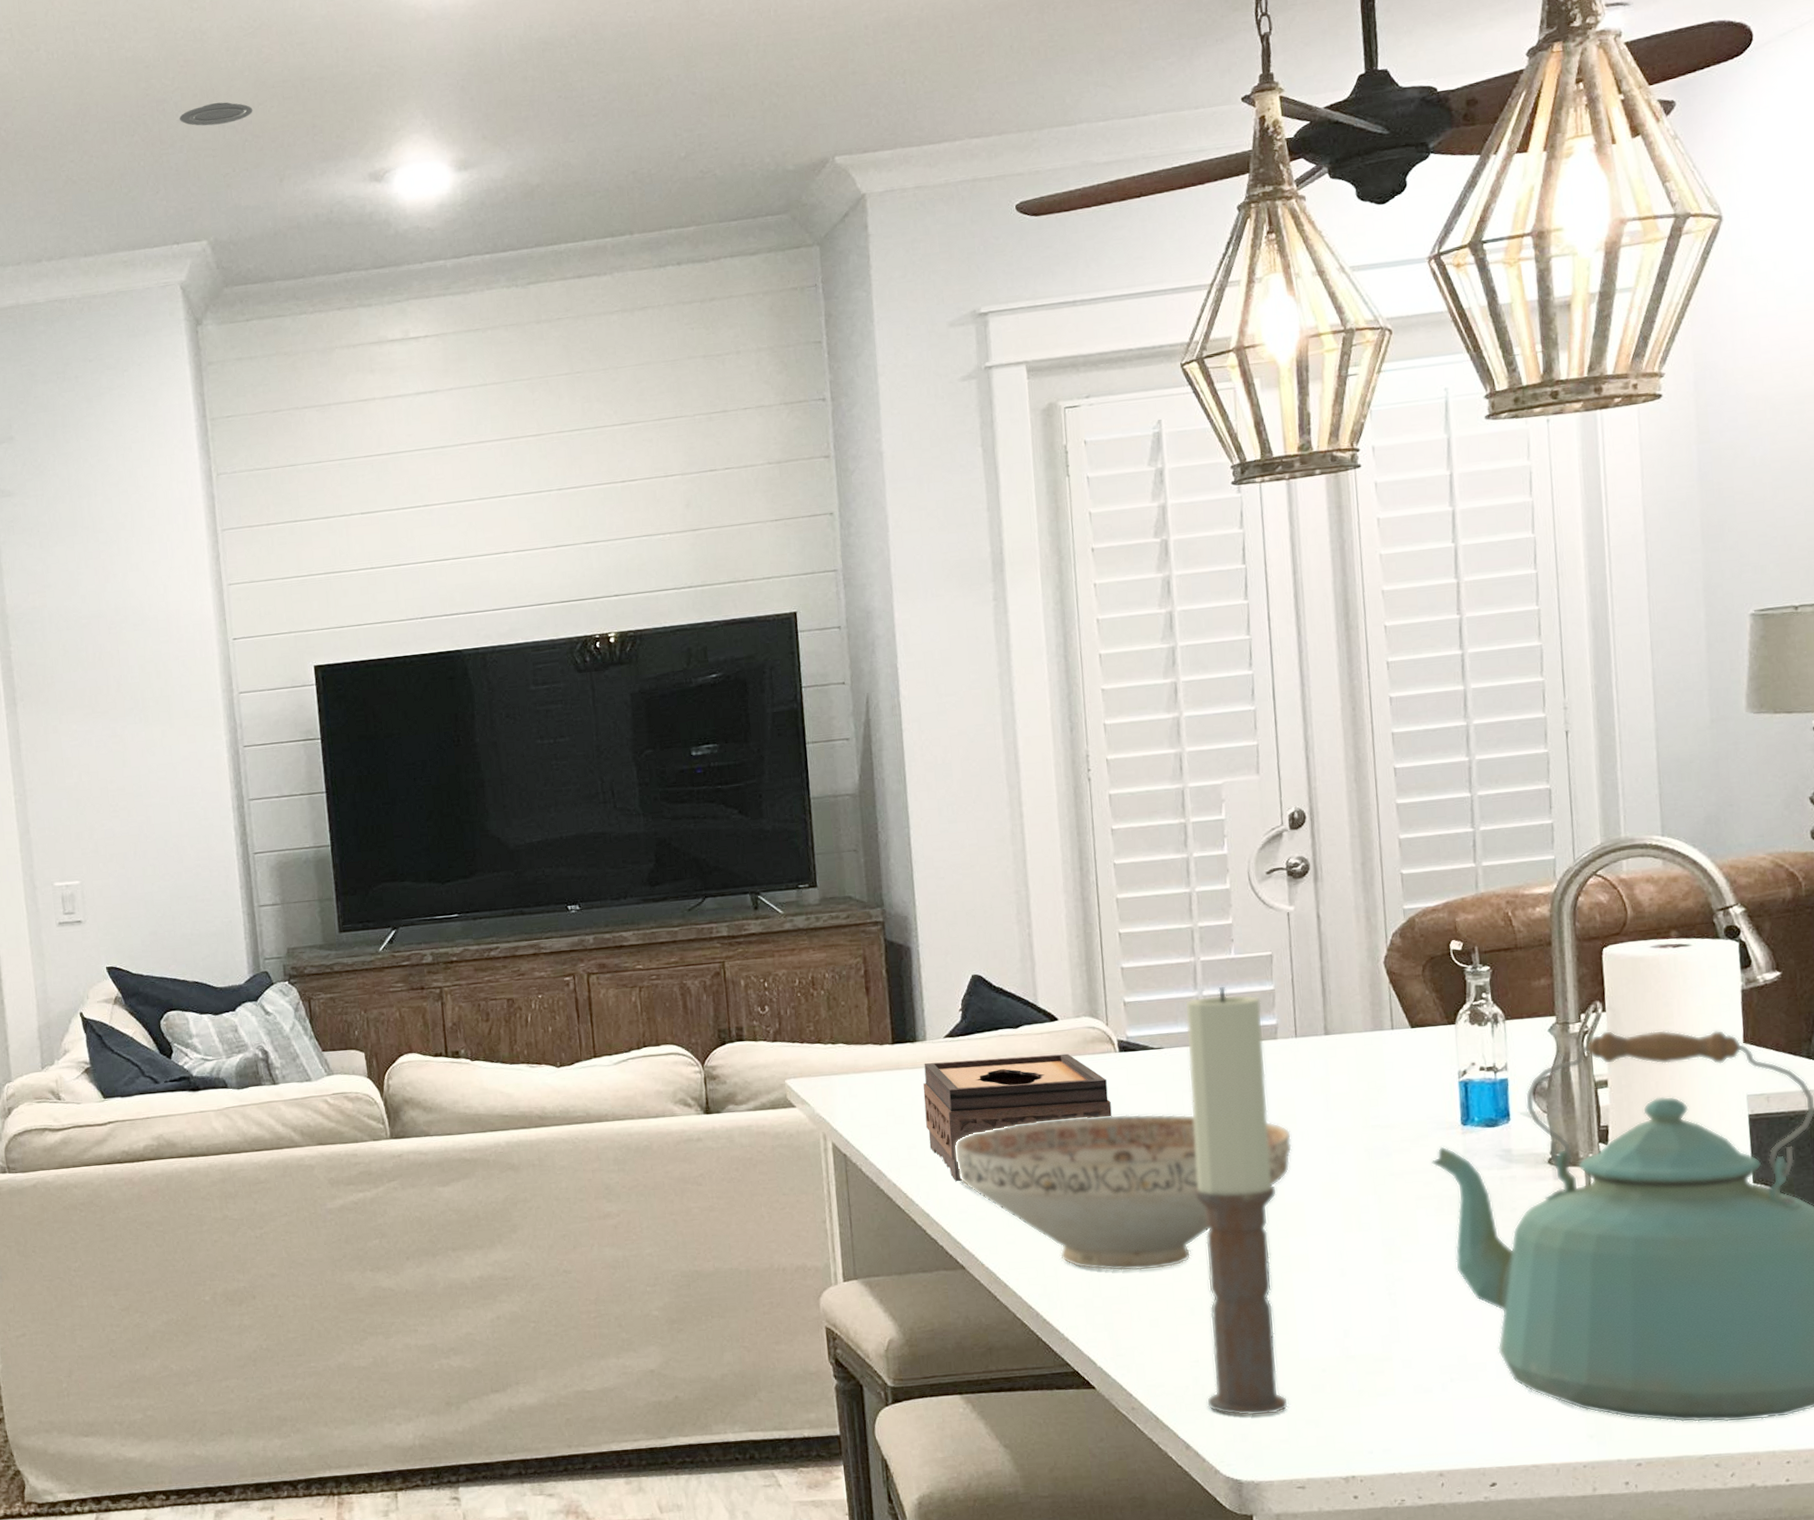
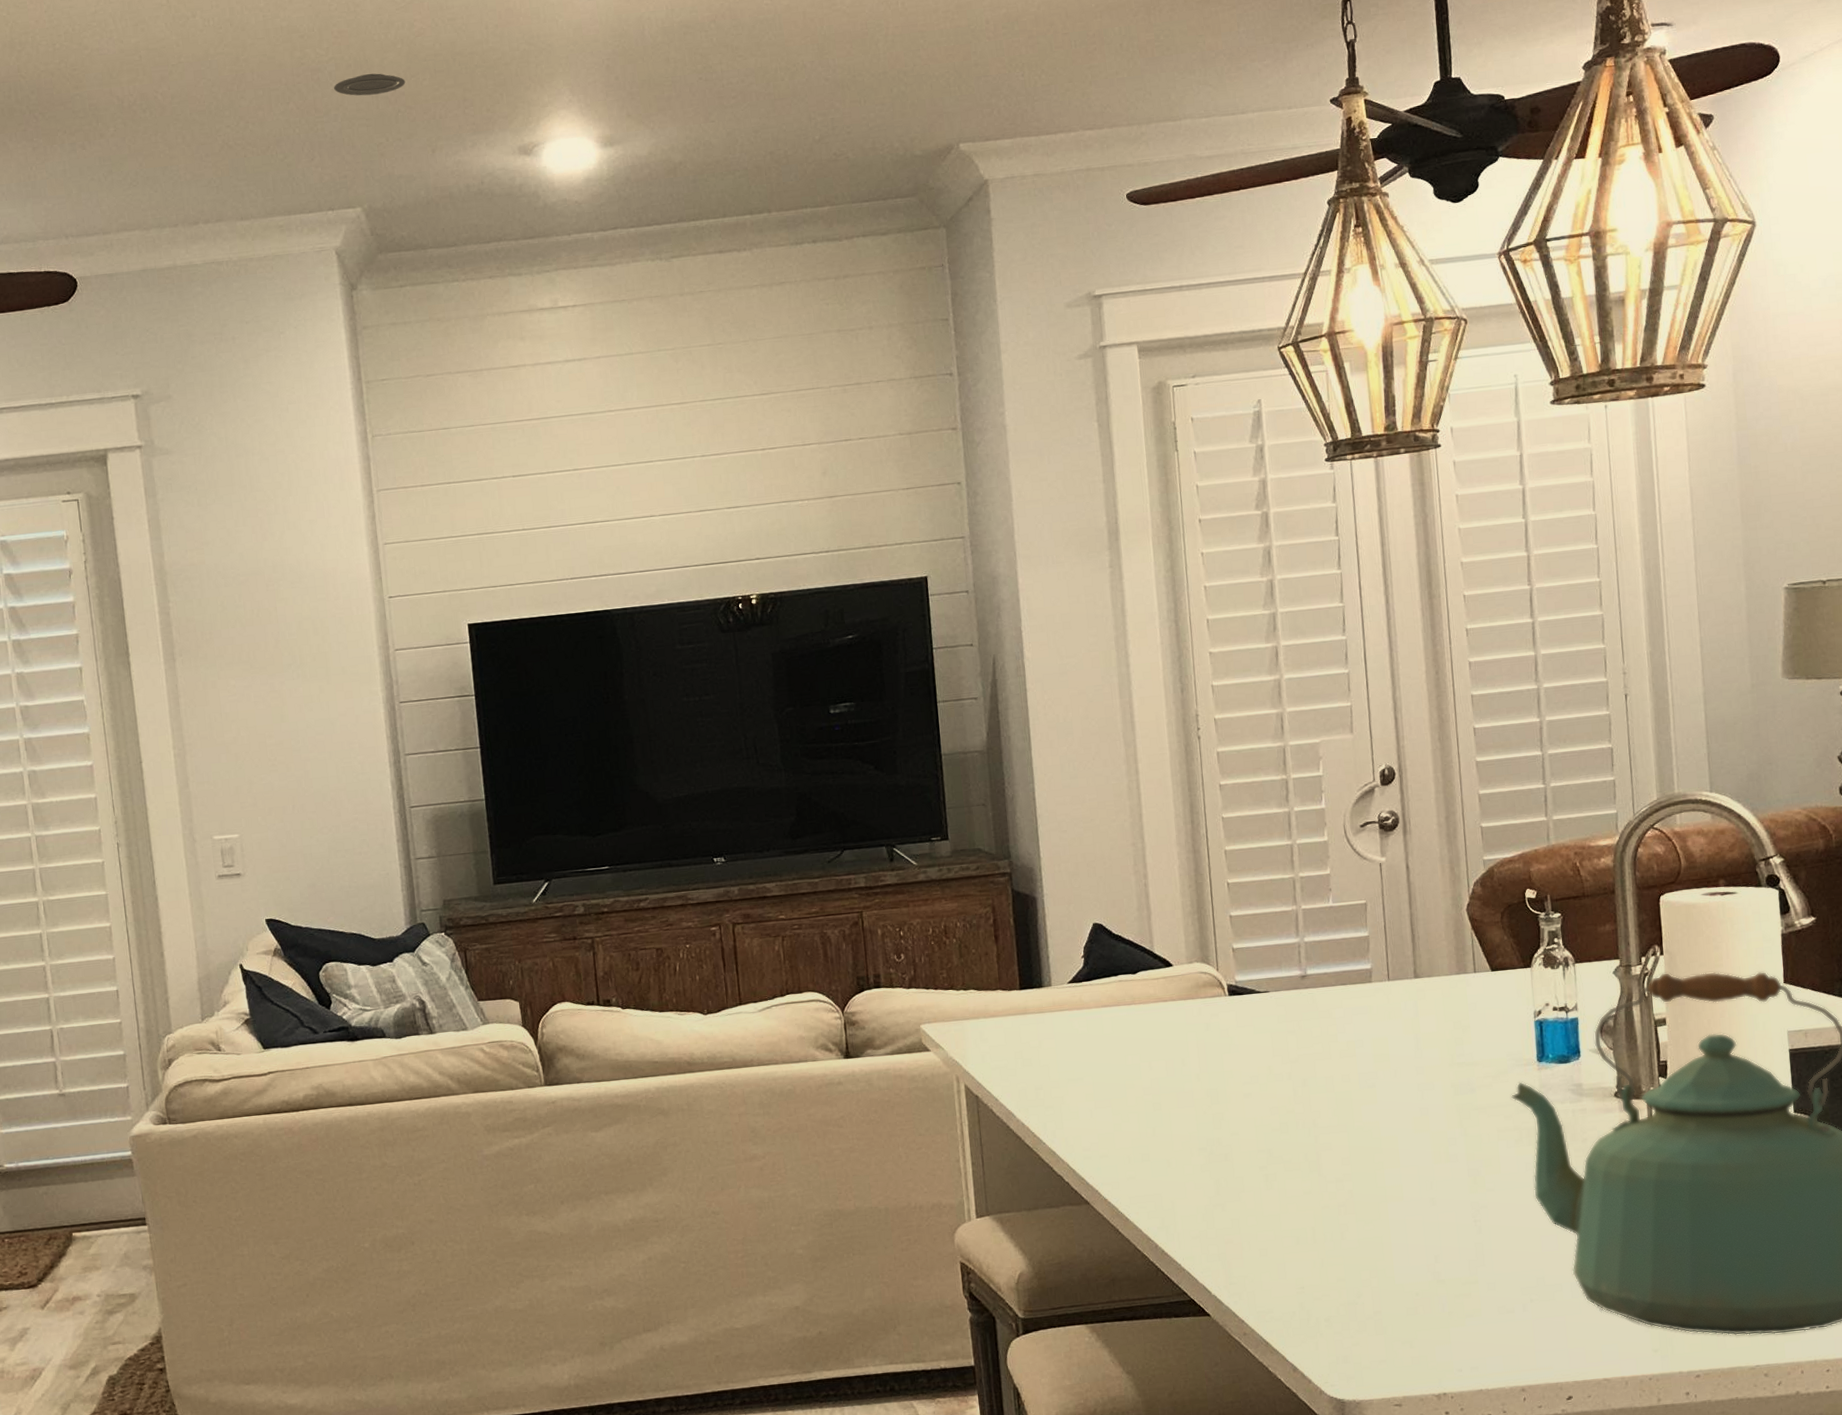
tissue box: present [923,1053,1114,1182] -> none [1048,997,1225,1121]
decorative bowl: present [955,1114,1292,1271] -> none [1079,1054,1386,1204]
candle: present [1184,986,1289,1416] -> none [1287,933,1386,1339]

